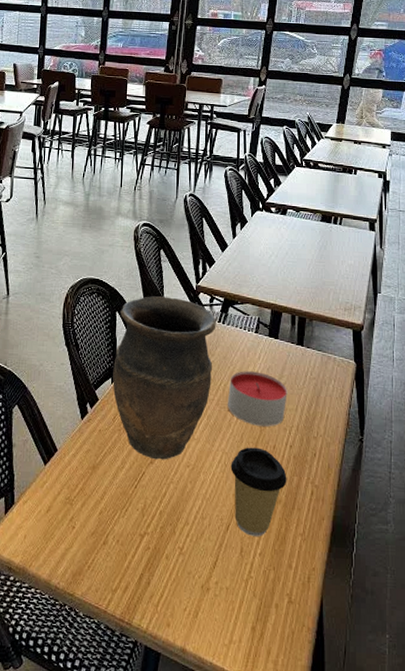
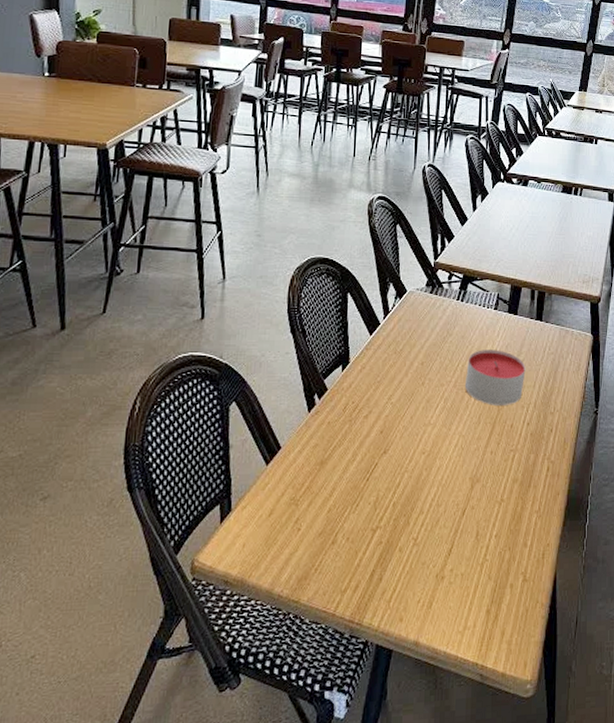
vase: present [112,296,216,460] -> none [343,275,455,449]
coffee cup: present [230,447,287,536] -> none [467,428,524,518]

